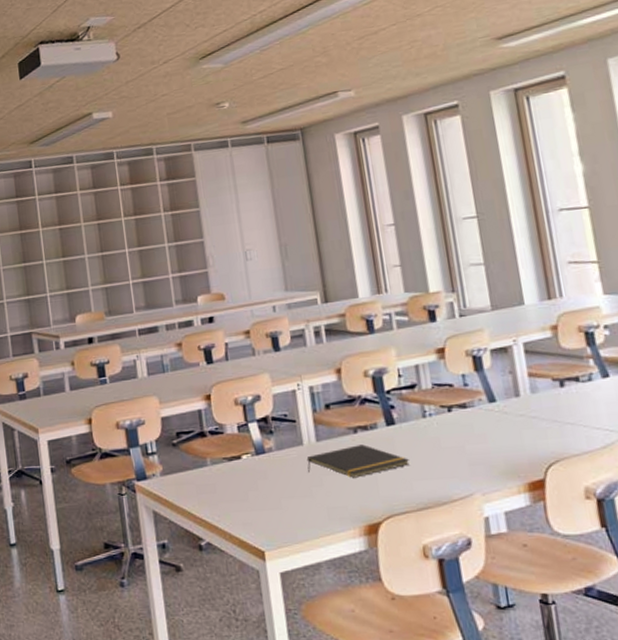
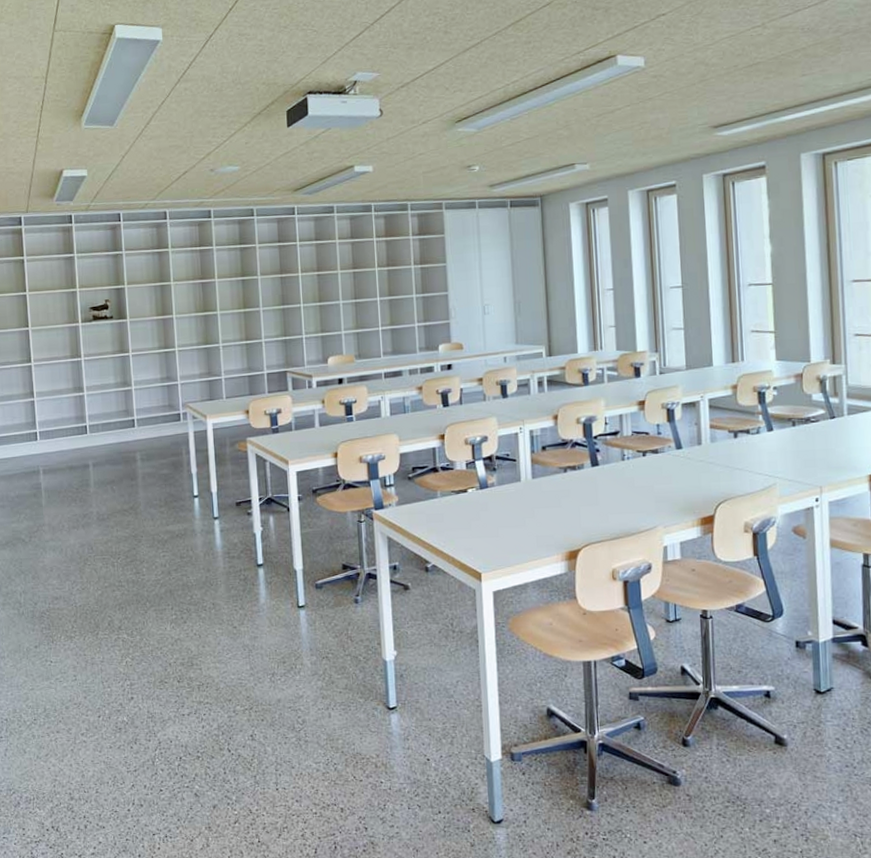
notepad: present [306,444,410,478] -> none [523,482,608,511]

